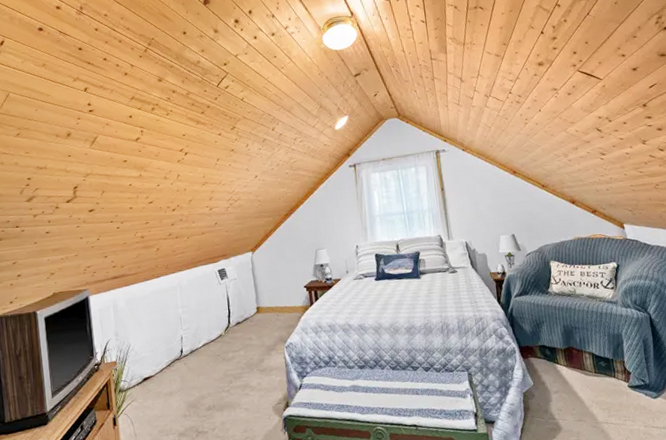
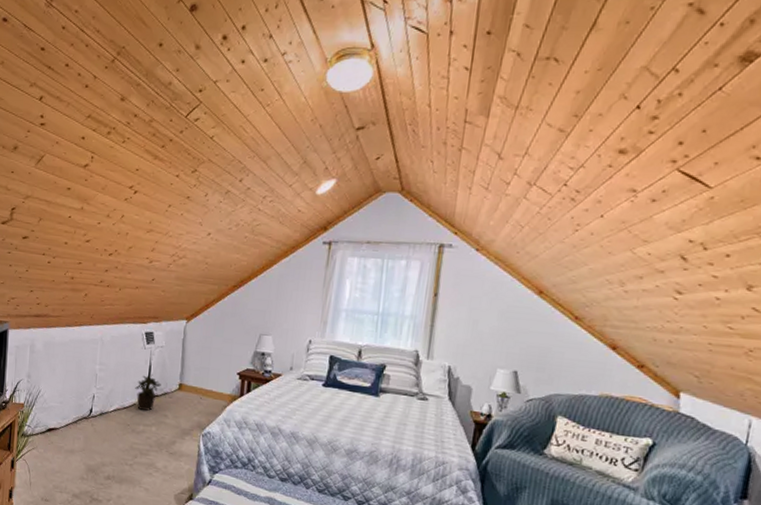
potted plant: none [218,305,241,339] -> present [135,374,161,411]

